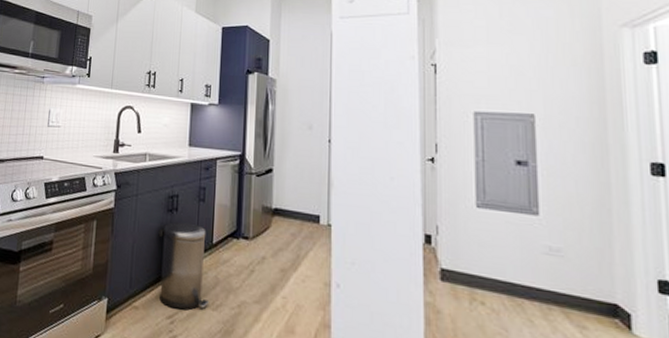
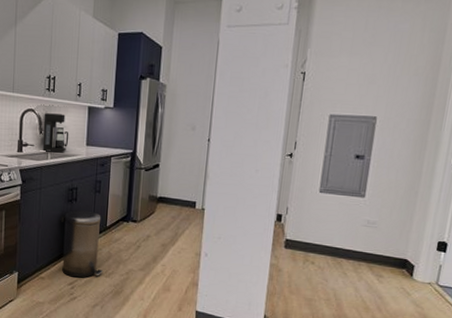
coffee maker: none [140,110,170,154] -> present [42,113,69,153]

